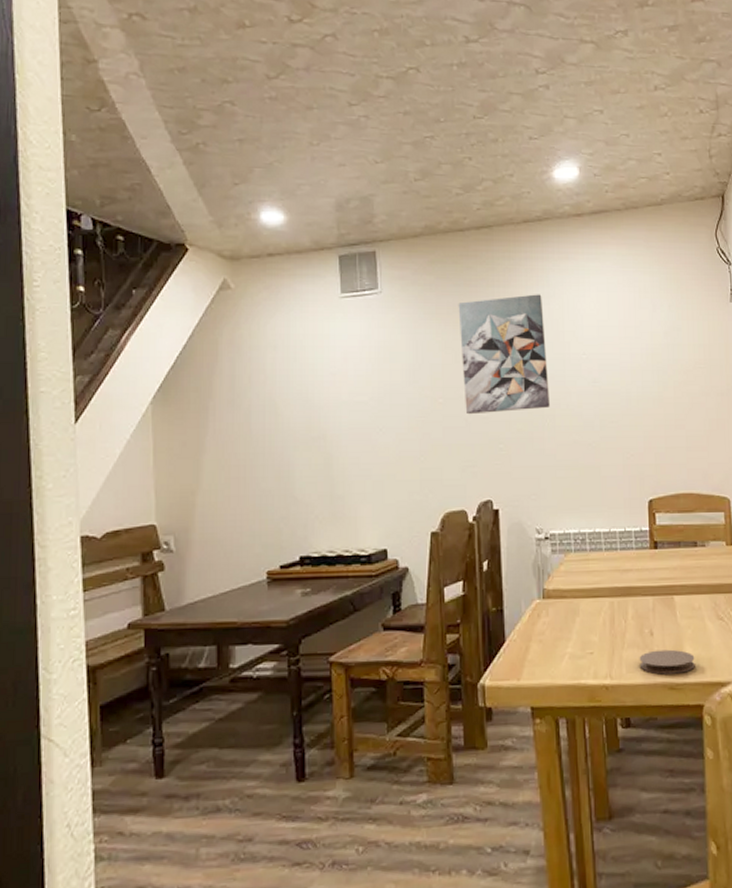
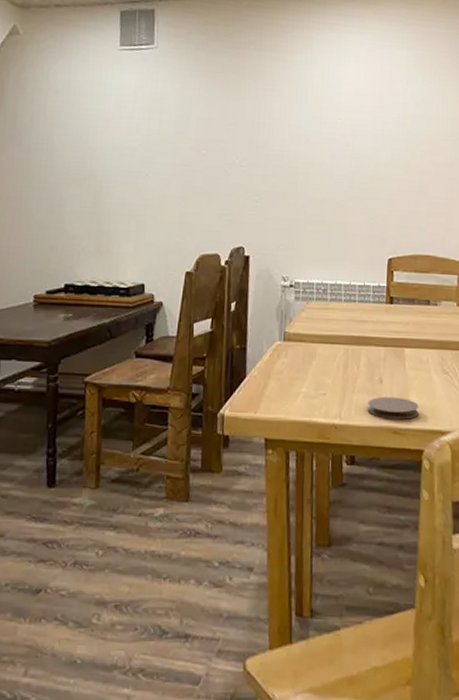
wall art: present [458,294,550,415] -> none [226,60,305,167]

